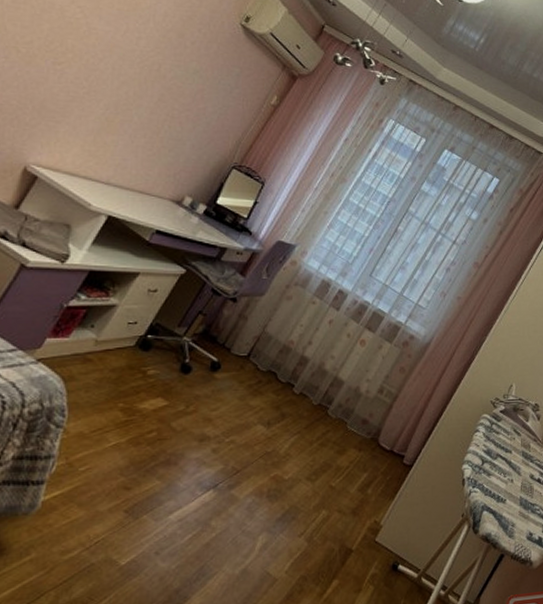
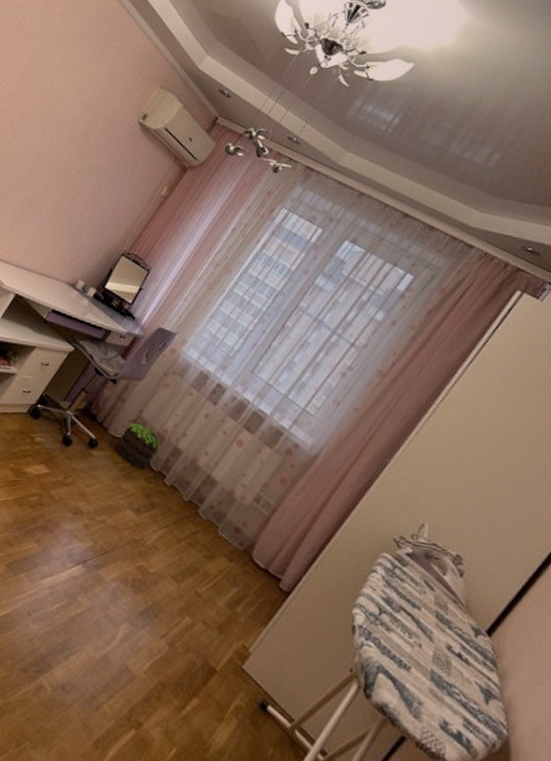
potted plant: none [242,338,288,383] -> present [117,422,162,469]

